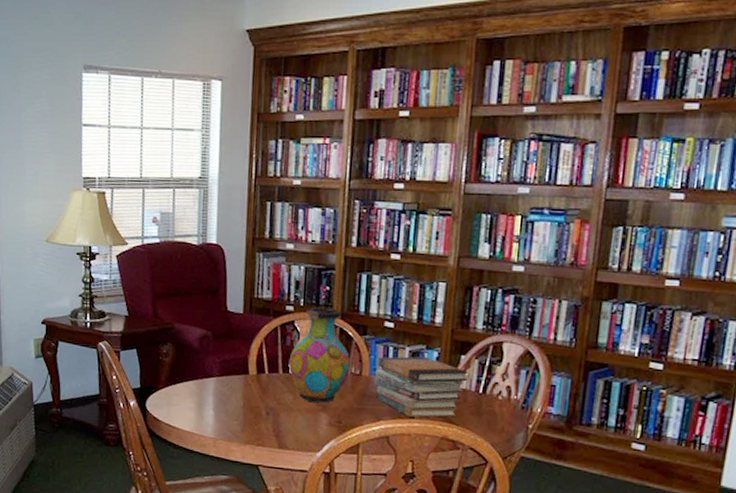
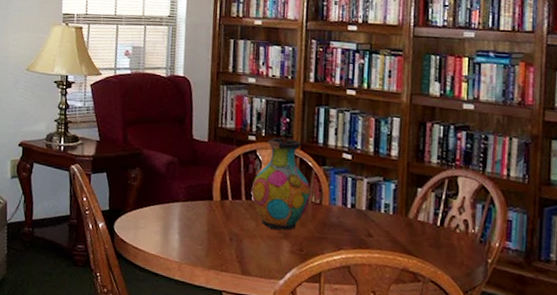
book stack: present [375,356,468,418] -> none [335,187,425,249]

